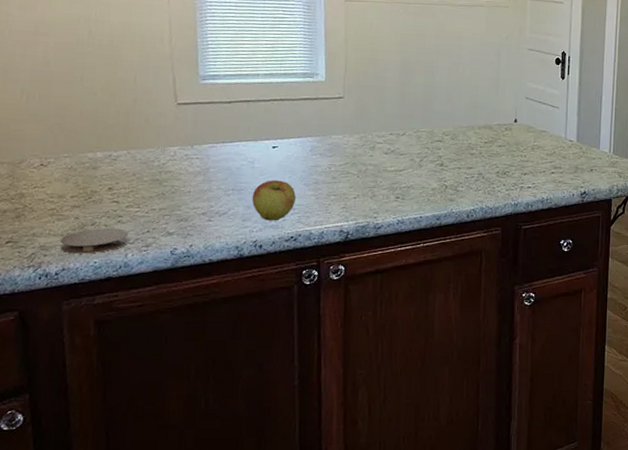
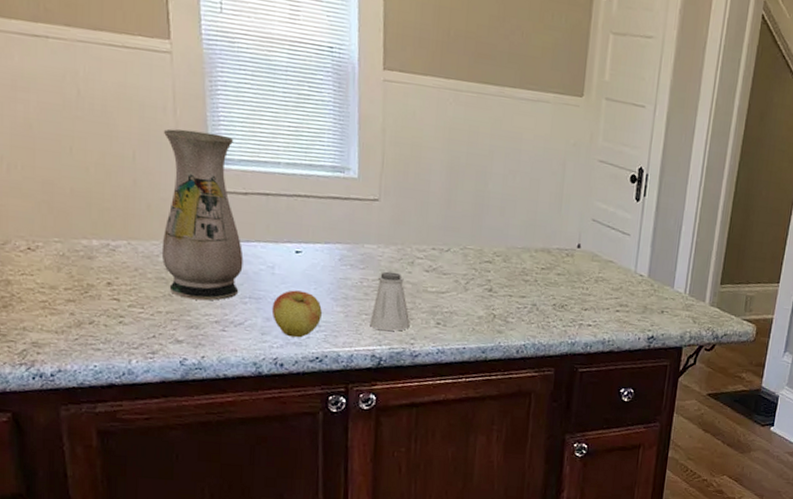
coaster: present [60,228,129,254] -> none [54,327,133,356]
vase: none [156,54,228,196] -> present [161,128,244,301]
saltshaker: none [338,157,373,207] -> present [370,271,410,331]

